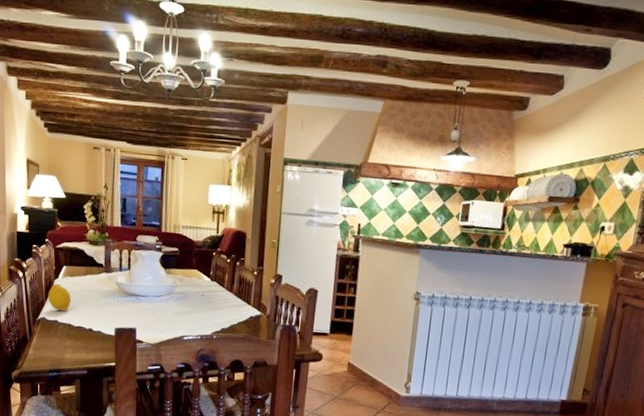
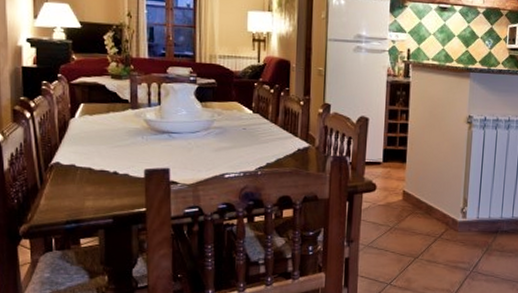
fruit: present [48,283,71,311] -> none [63,123,91,154]

